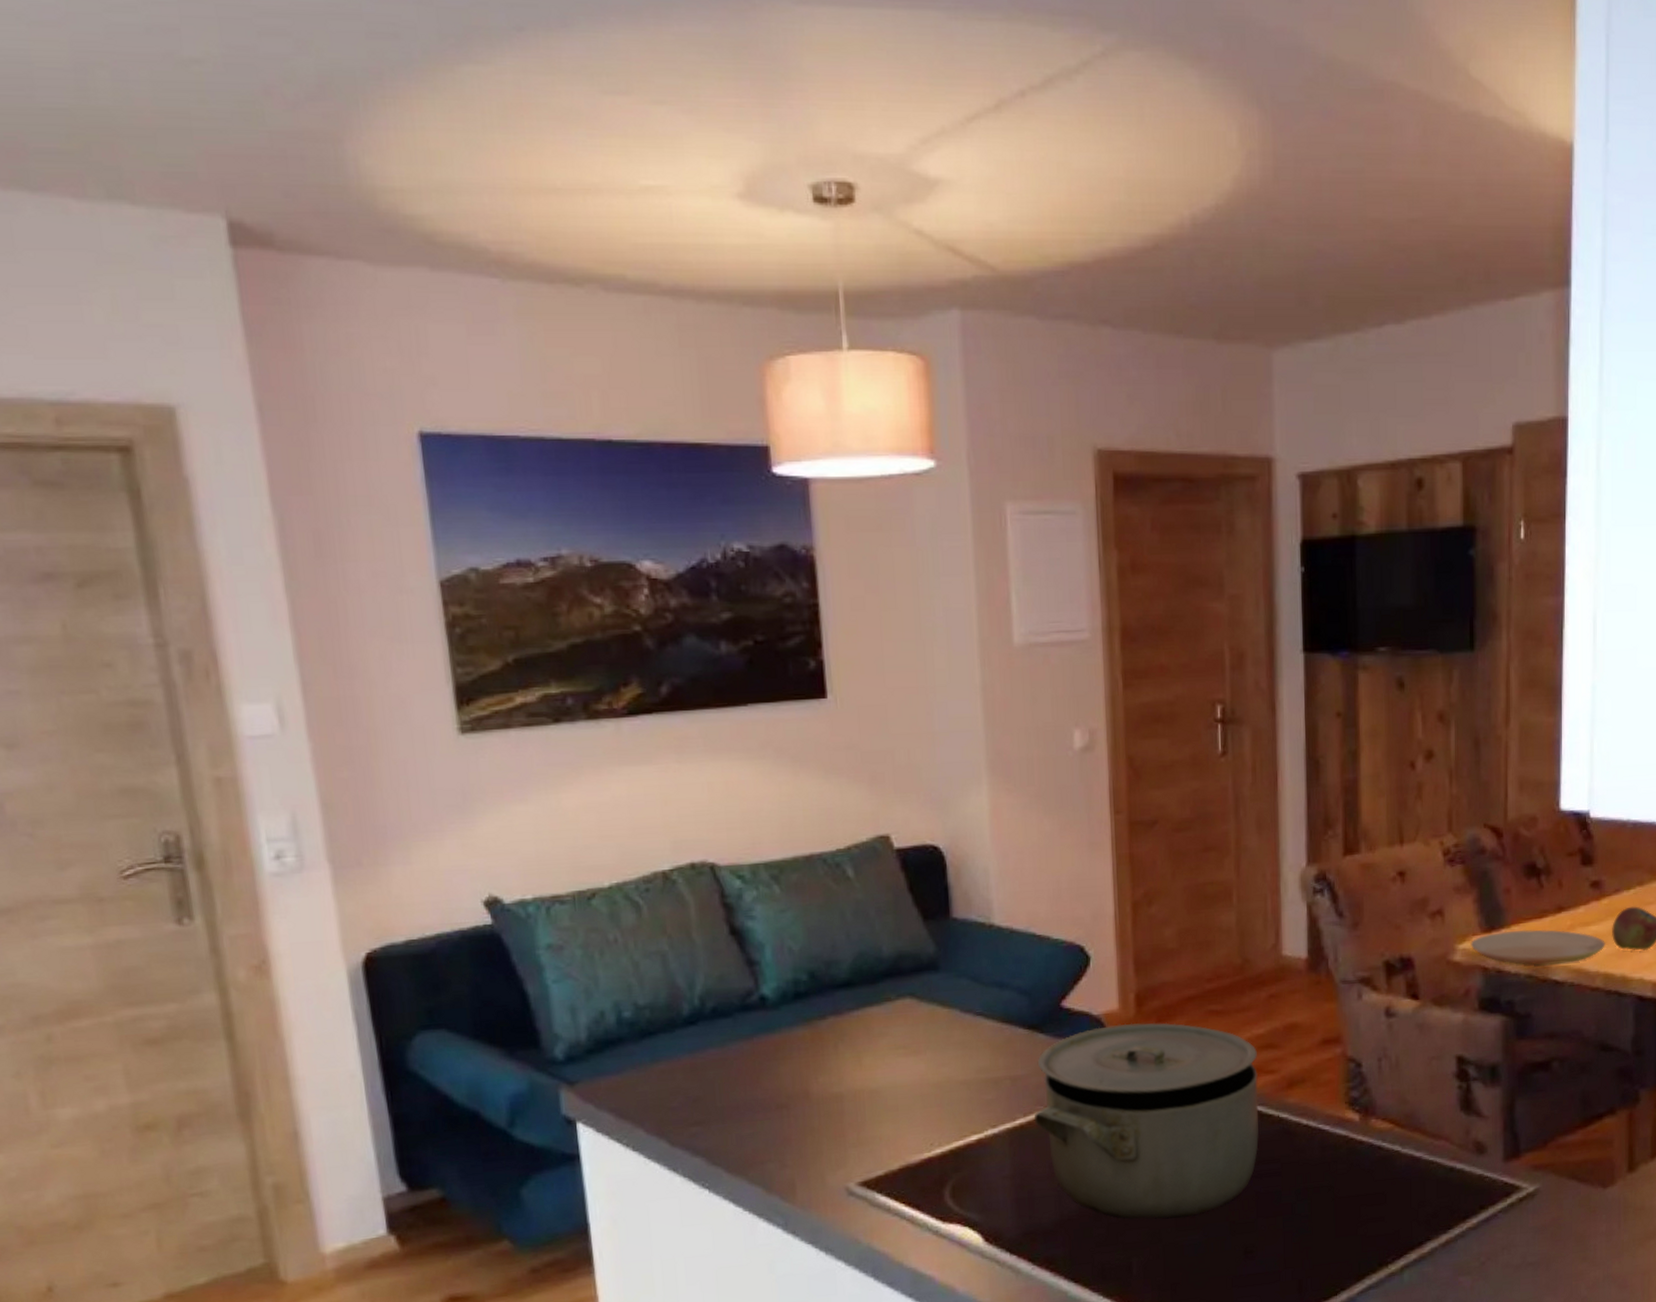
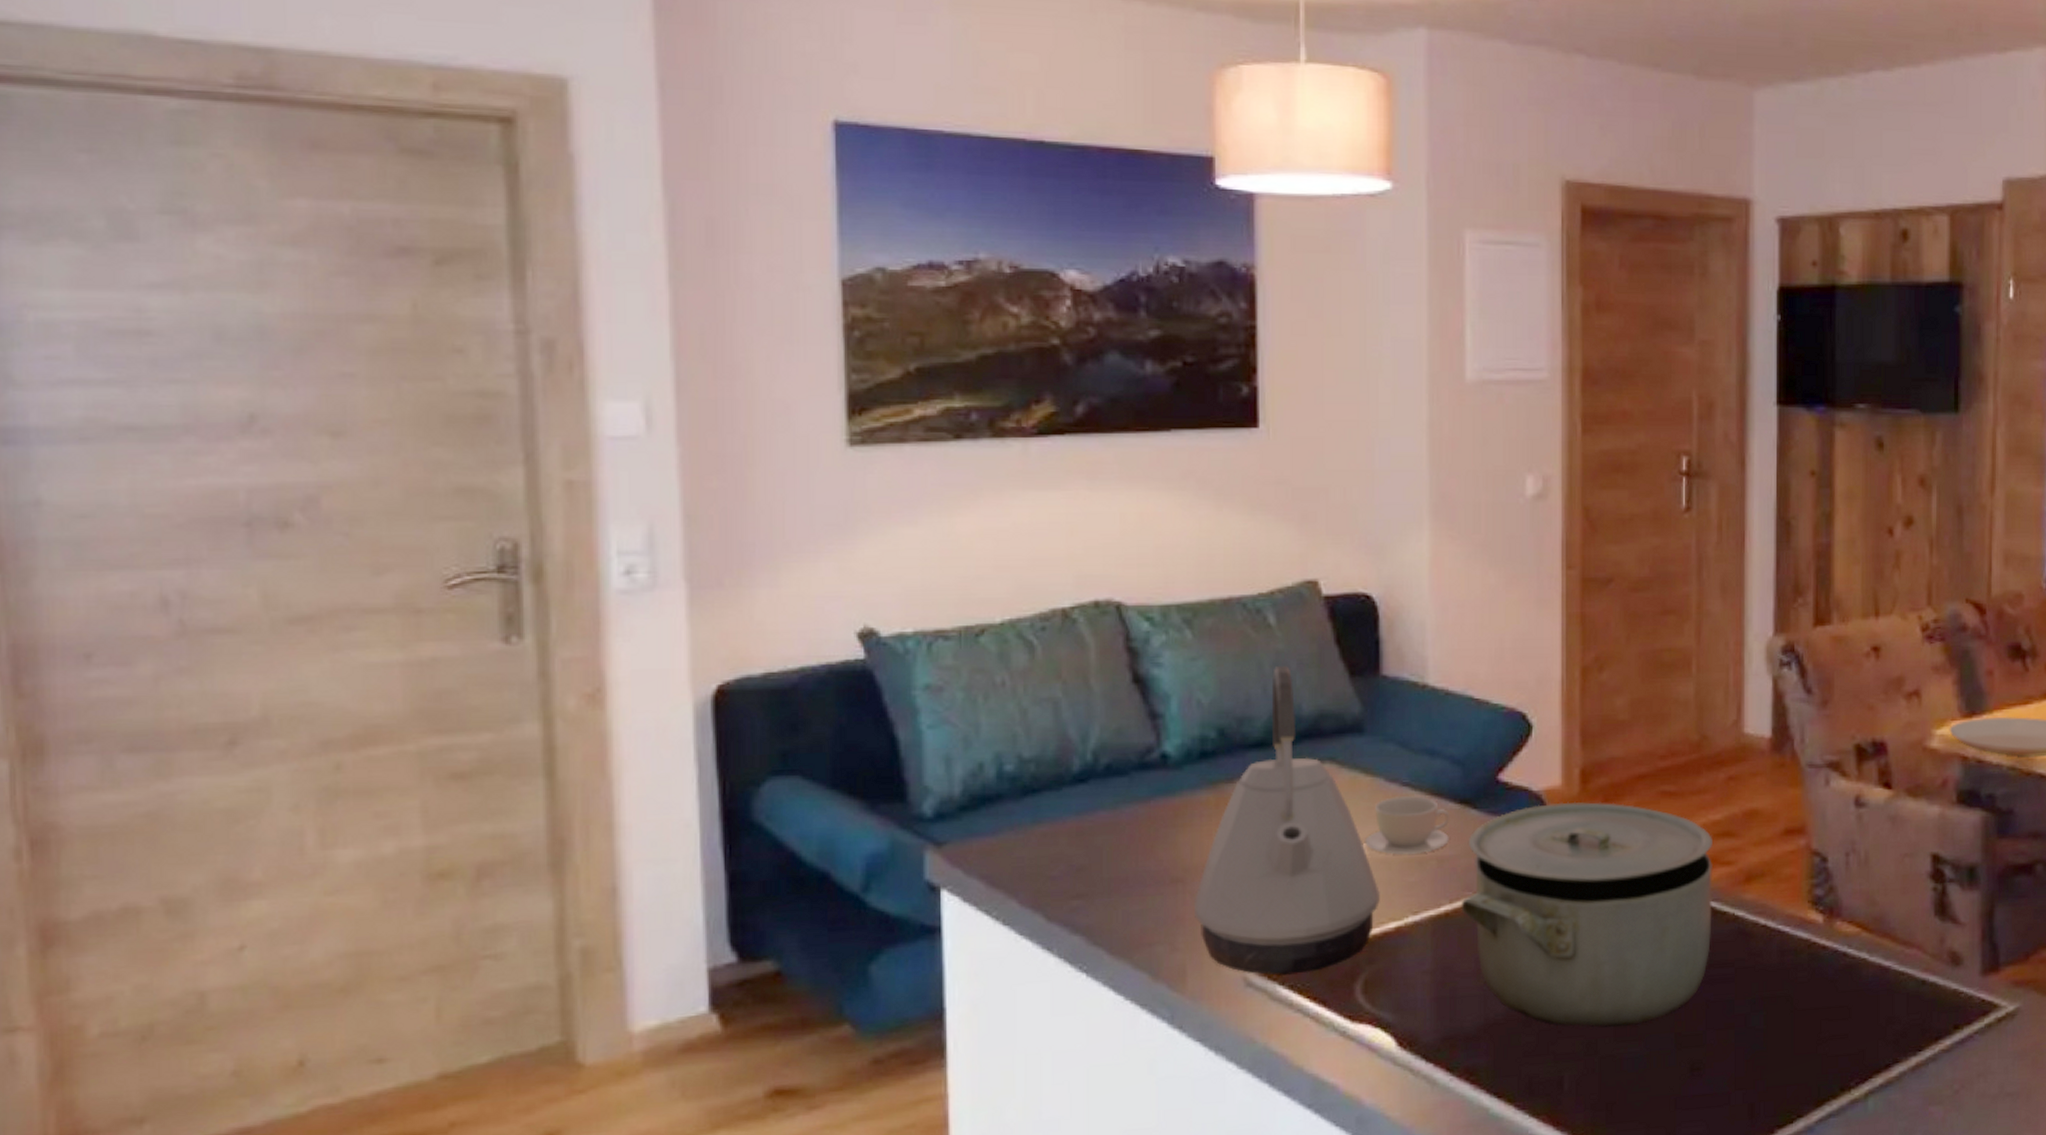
kettle: none [797,912,962,1186] -> present [1193,665,1380,977]
teacup: none [945,1024,1020,1076] -> present [1365,796,1449,855]

